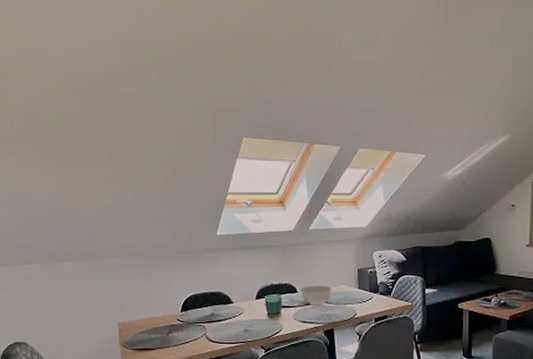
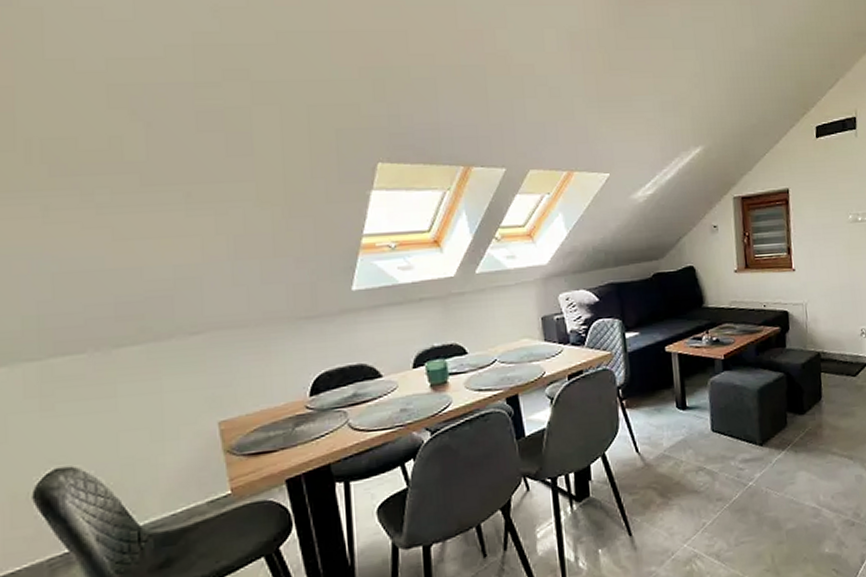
bowl: present [301,285,331,307] -> none [472,341,511,369]

